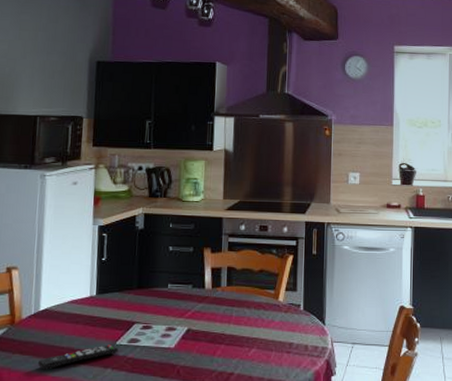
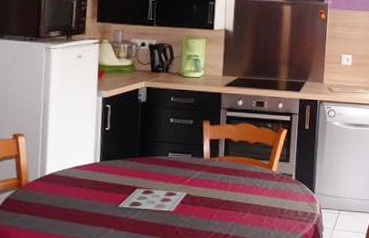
remote control: present [37,344,119,371] -> none [44,207,121,230]

